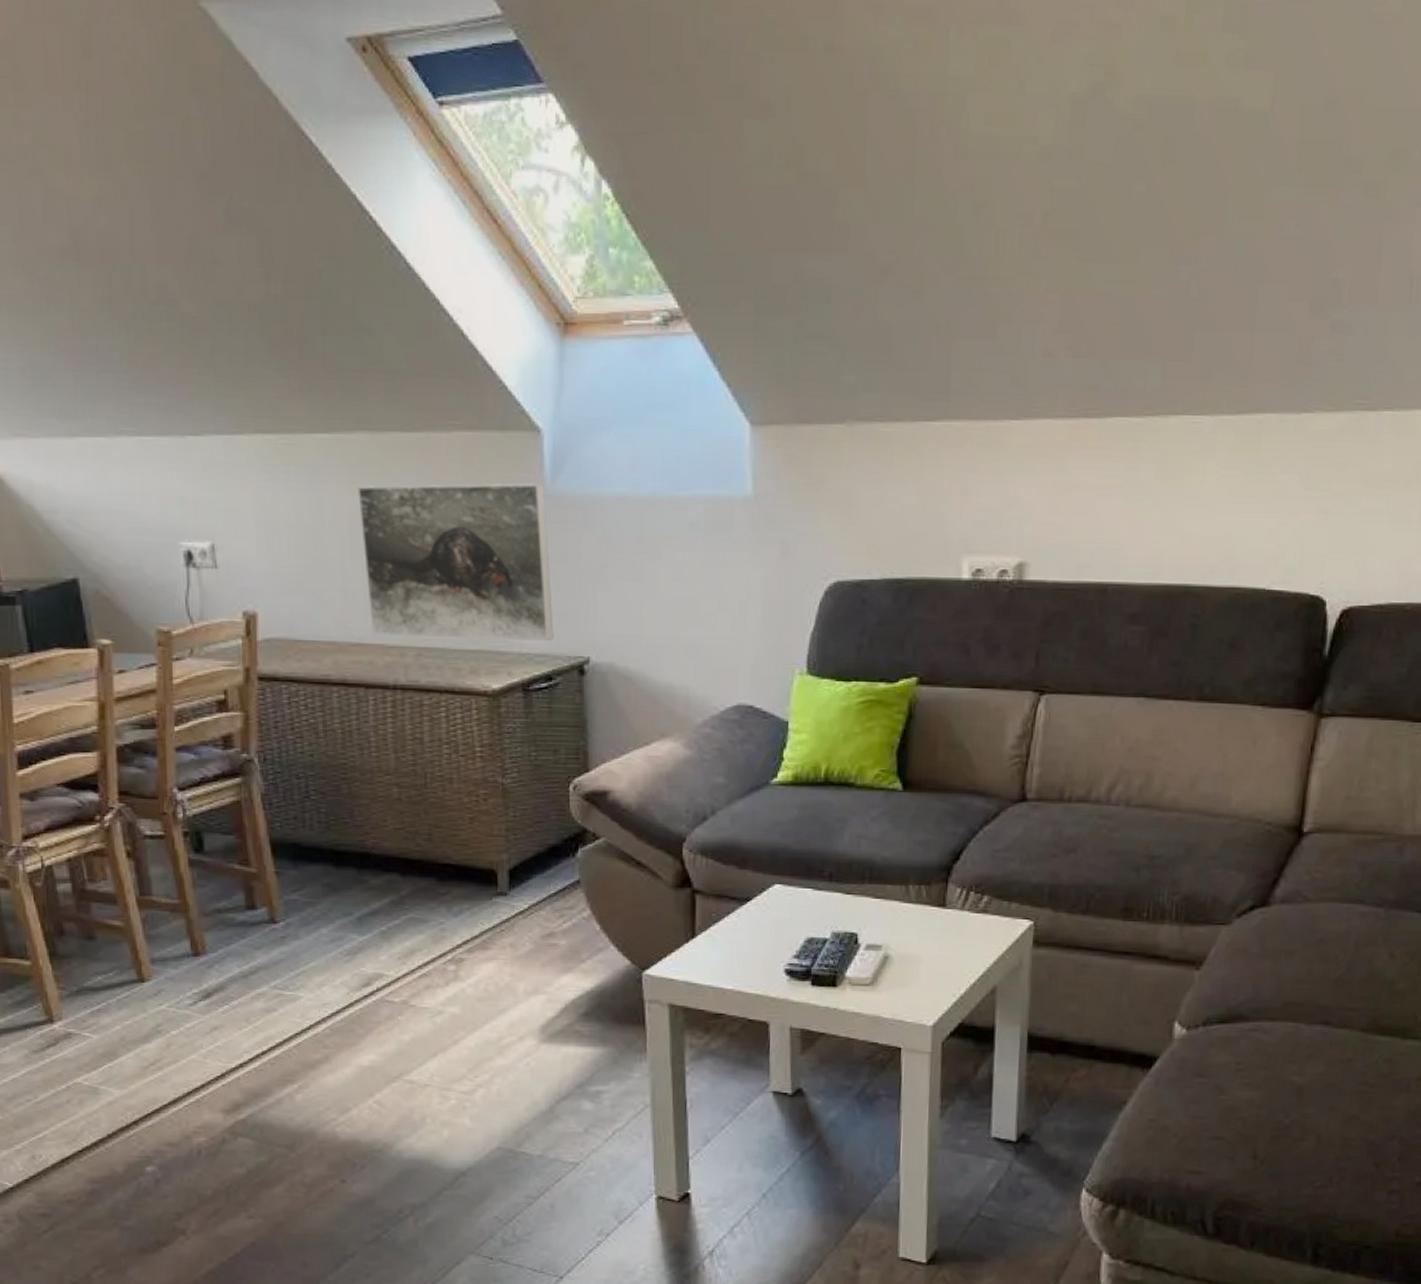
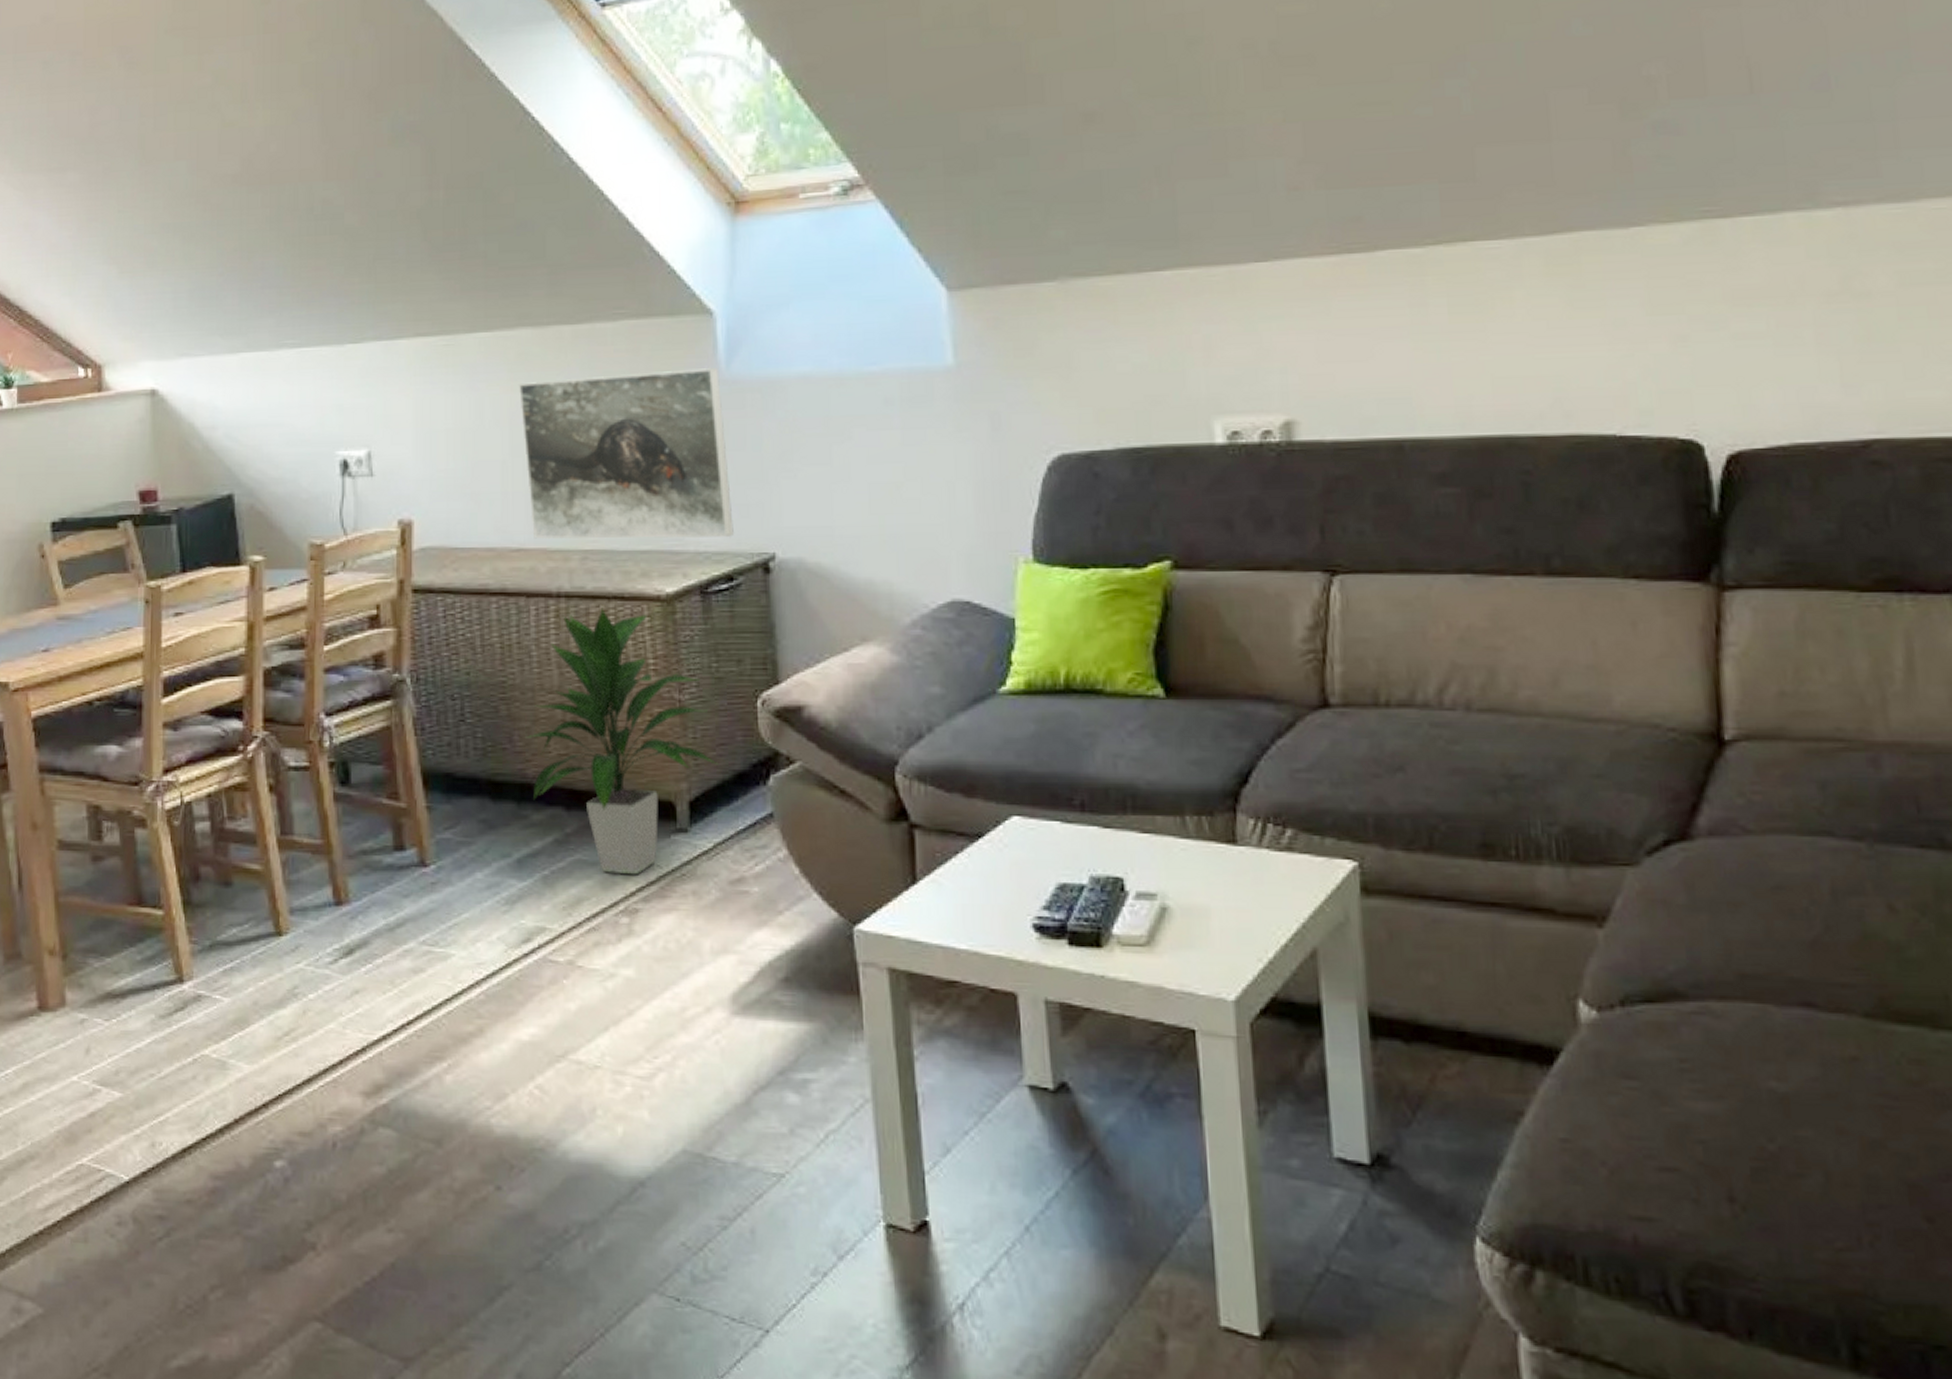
indoor plant: none [365,700,536,931] -> present [526,607,719,875]

